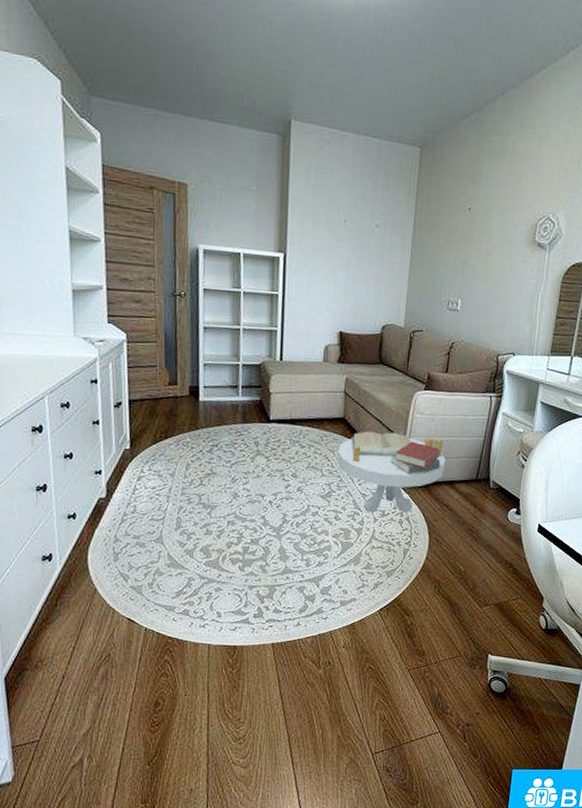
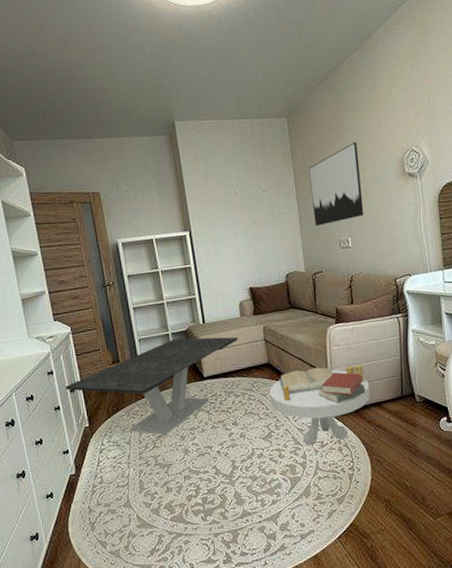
coffee table: none [109,371,316,475] -> present [65,337,238,436]
wall art: none [426,194,491,280] -> present [308,142,364,227]

